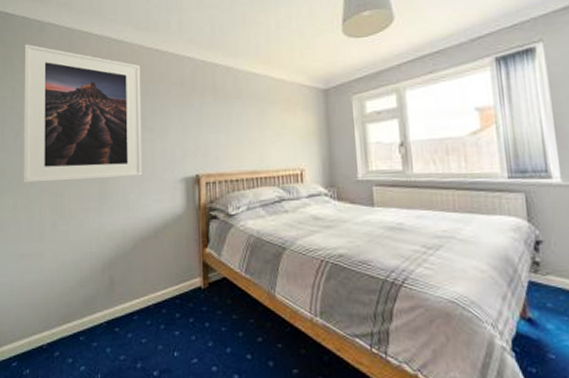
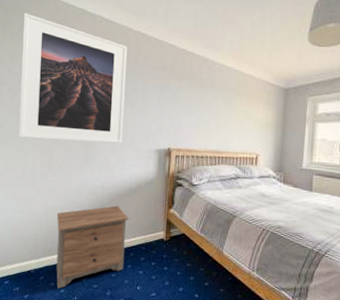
nightstand: none [72,252,157,365] -> present [56,206,129,289]

